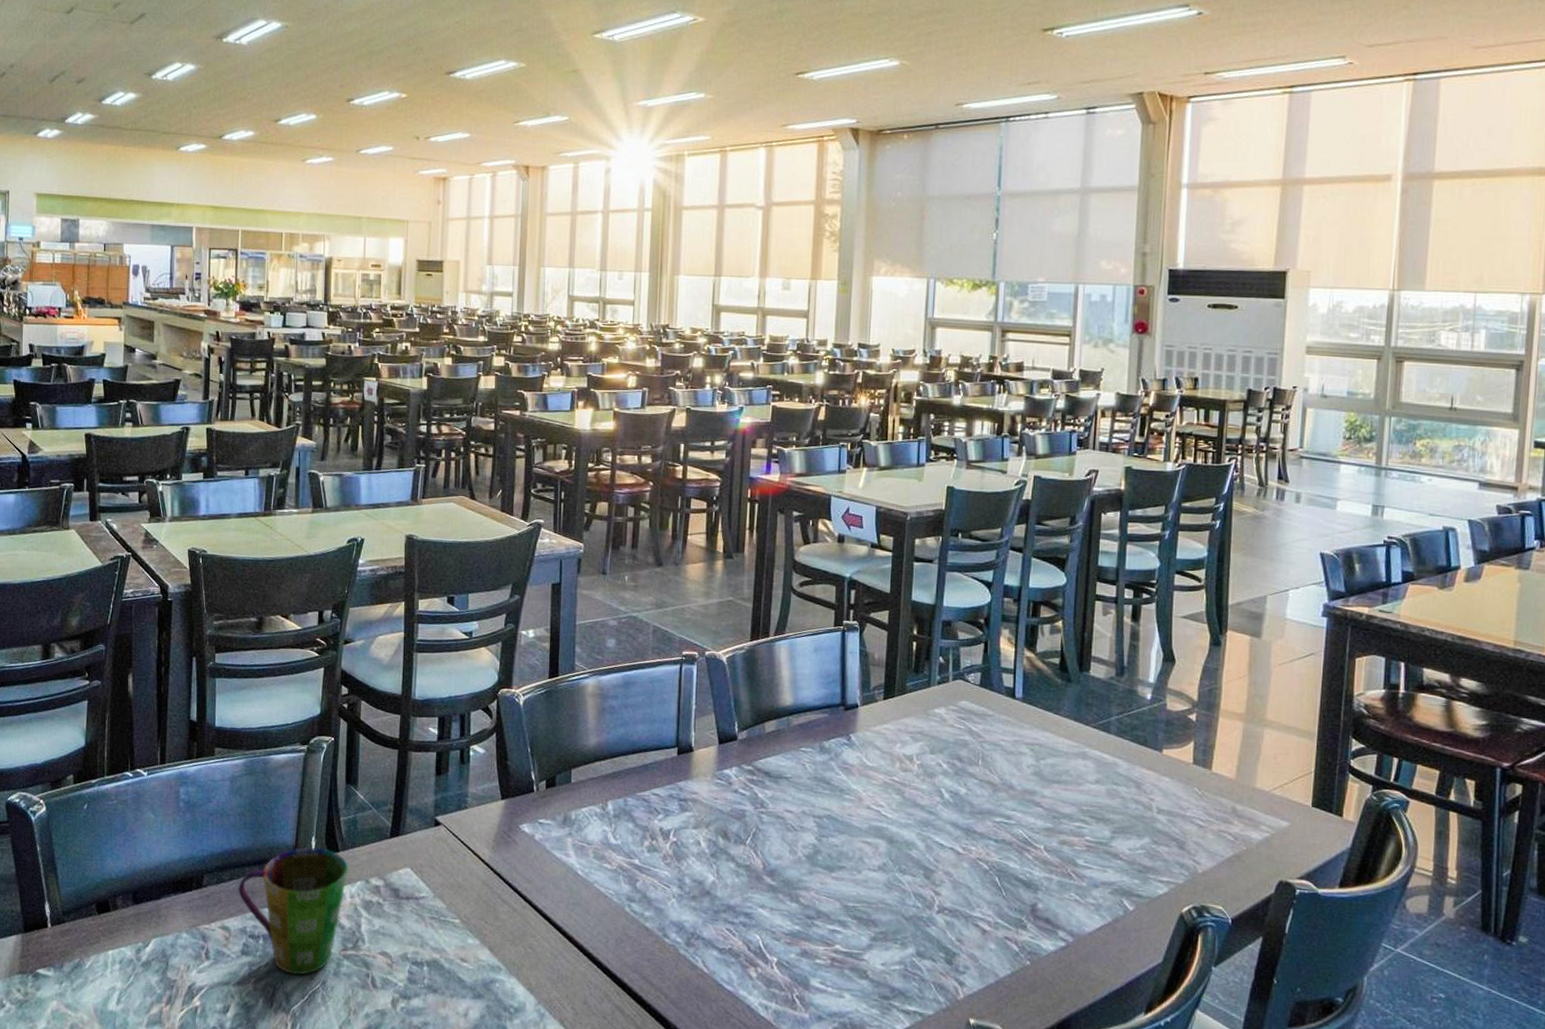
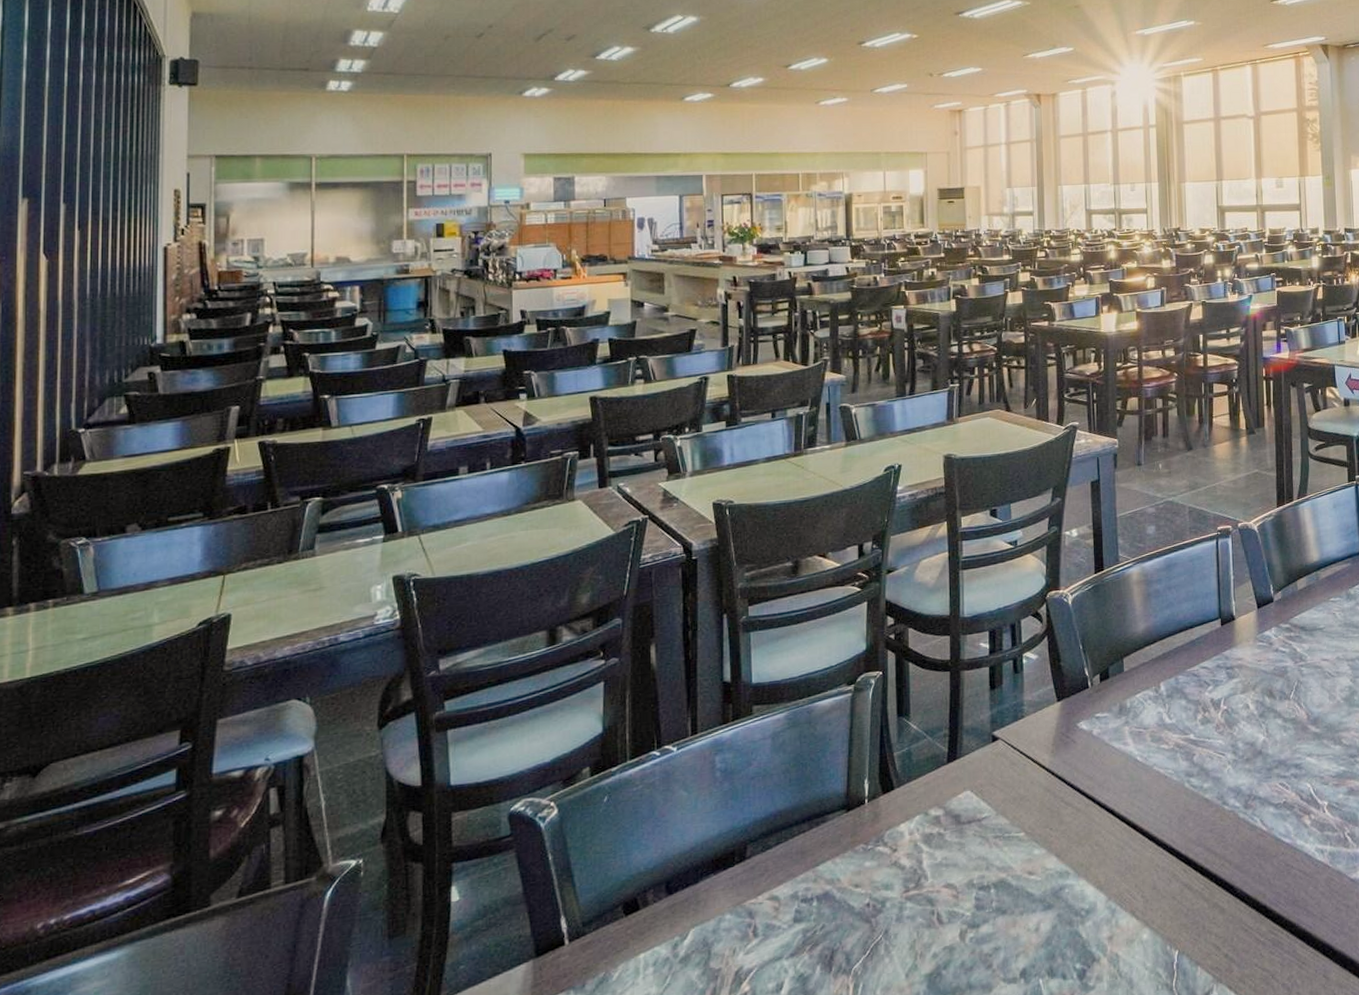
cup: present [238,847,349,975] -> none [786,789,906,931]

